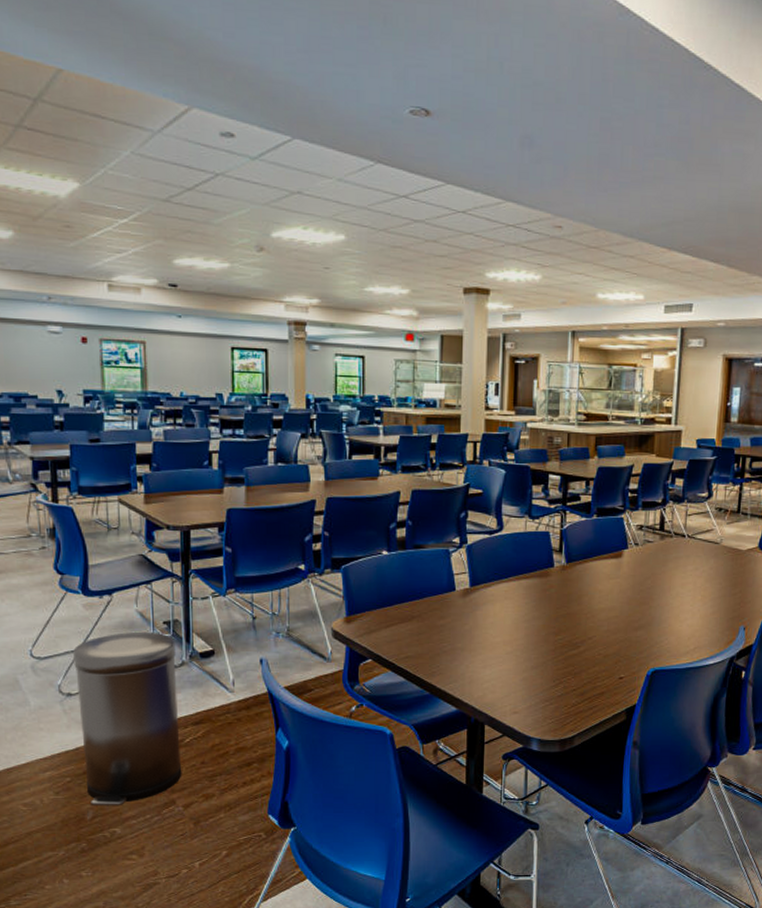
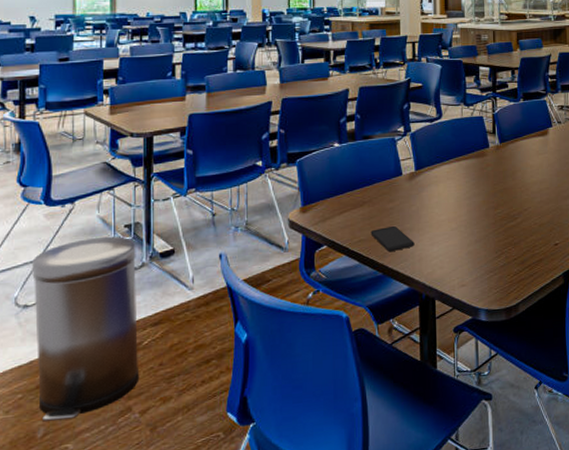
mobile phone: none [419,644,466,671] -> present [370,225,415,251]

